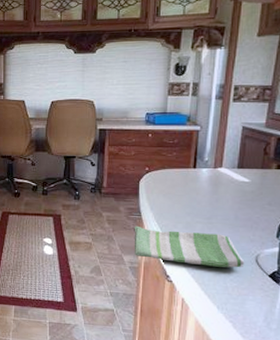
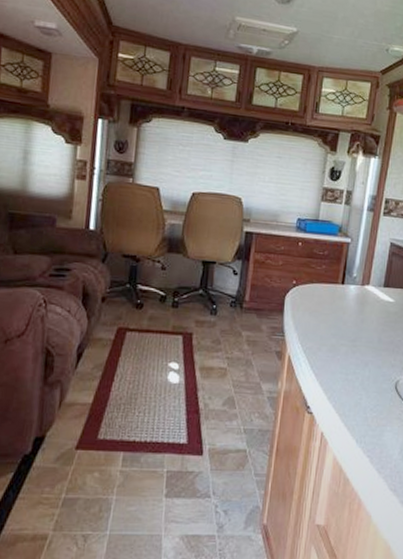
dish towel: present [134,225,245,268] -> none [274,348,385,396]

